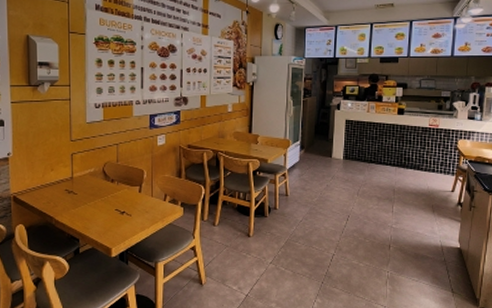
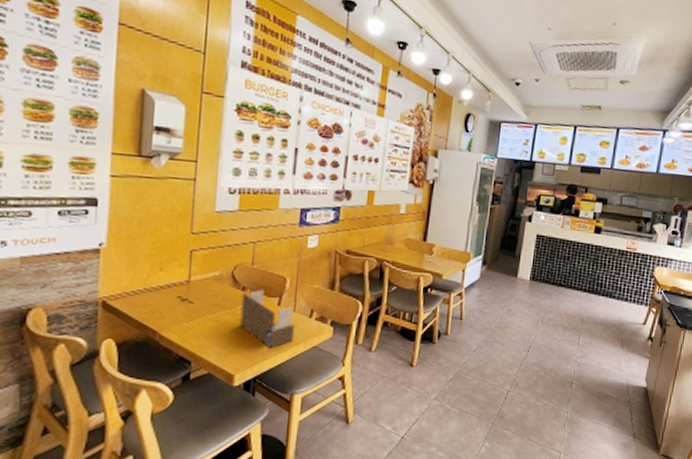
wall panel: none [112,180,153,226] -> present [240,289,294,348]

